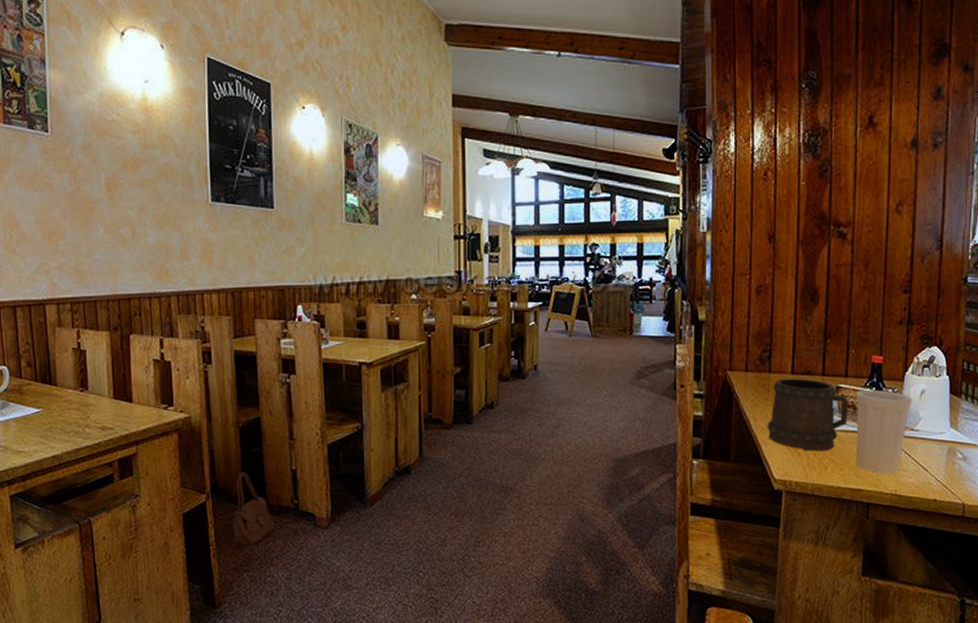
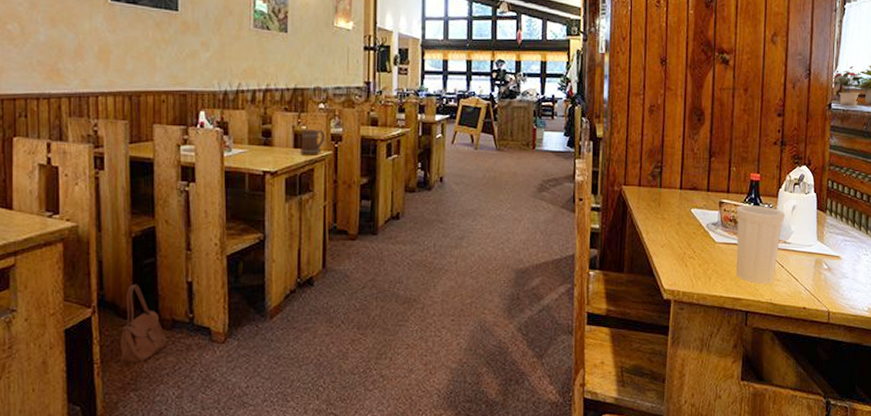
beer mug: none [394,320,418,346] -> present [300,129,325,156]
beer mug: present [767,378,848,451] -> none [657,193,730,263]

